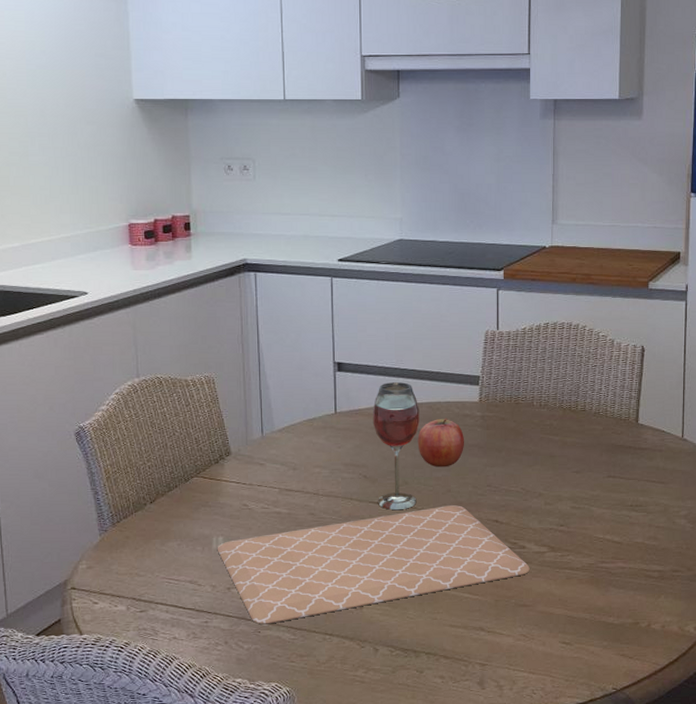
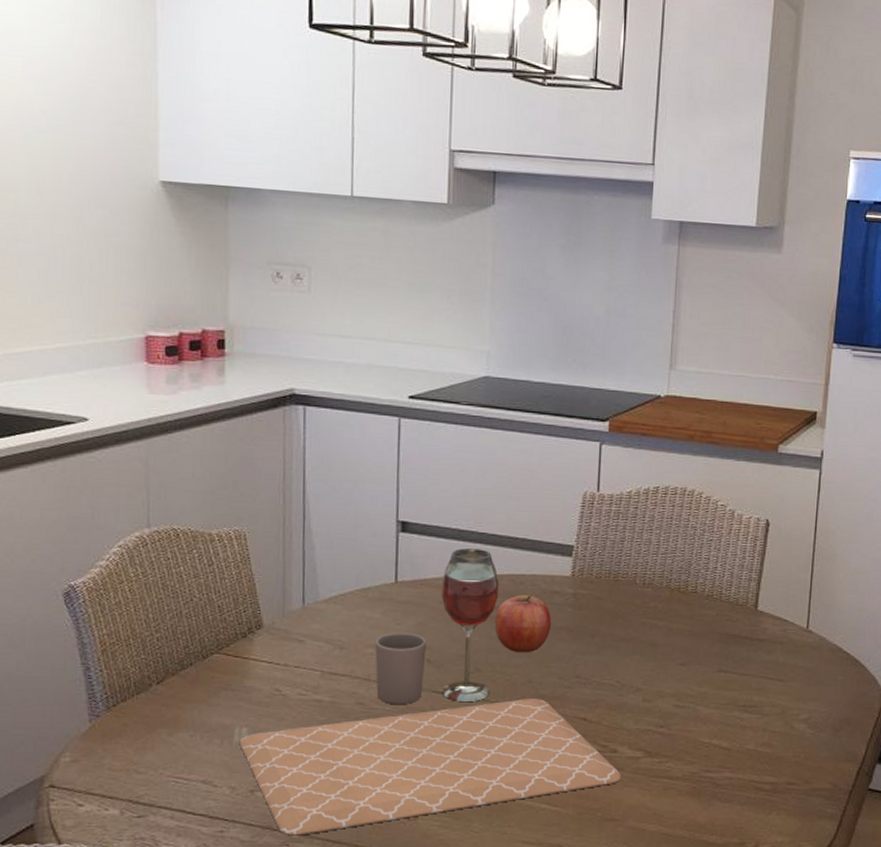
mug: none [321,454,363,514] -> present [375,633,427,704]

